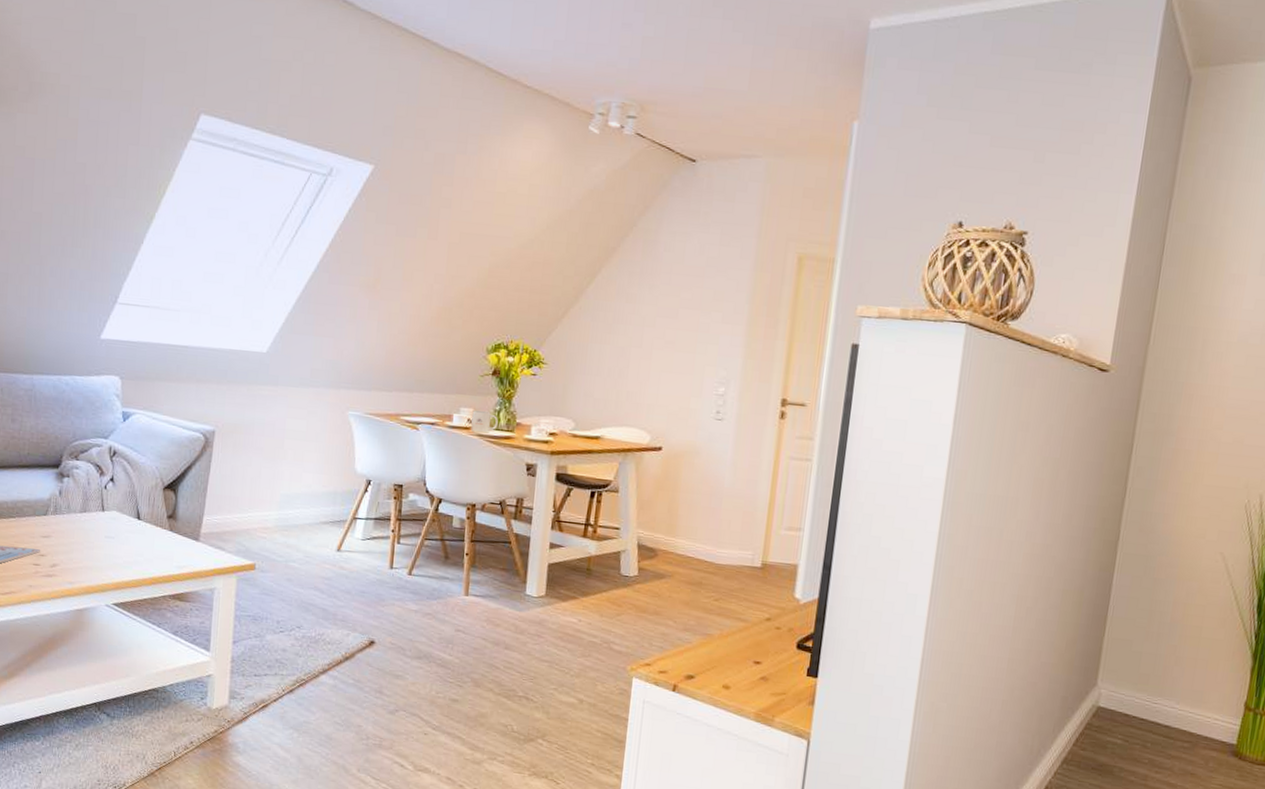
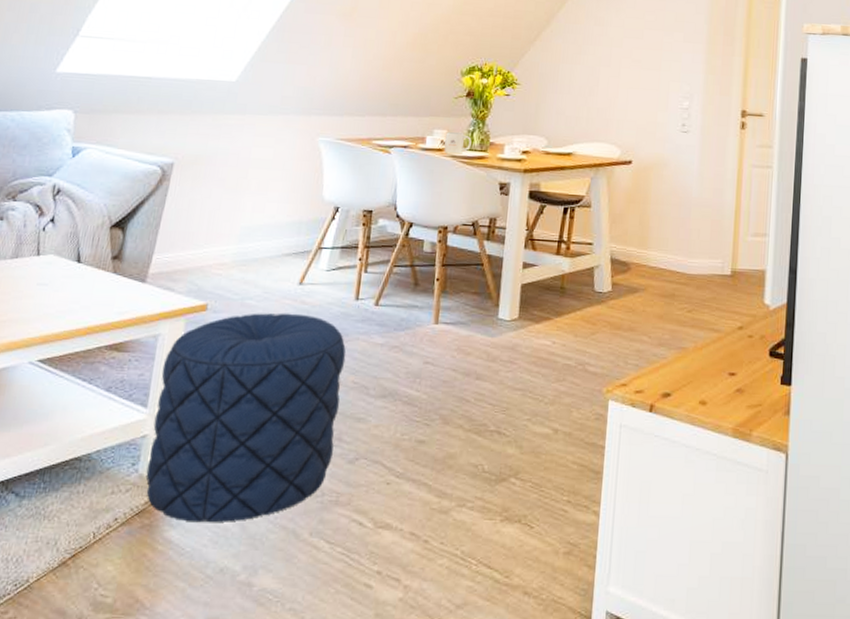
pouf: none [213,574,383,754] -> present [146,313,346,522]

